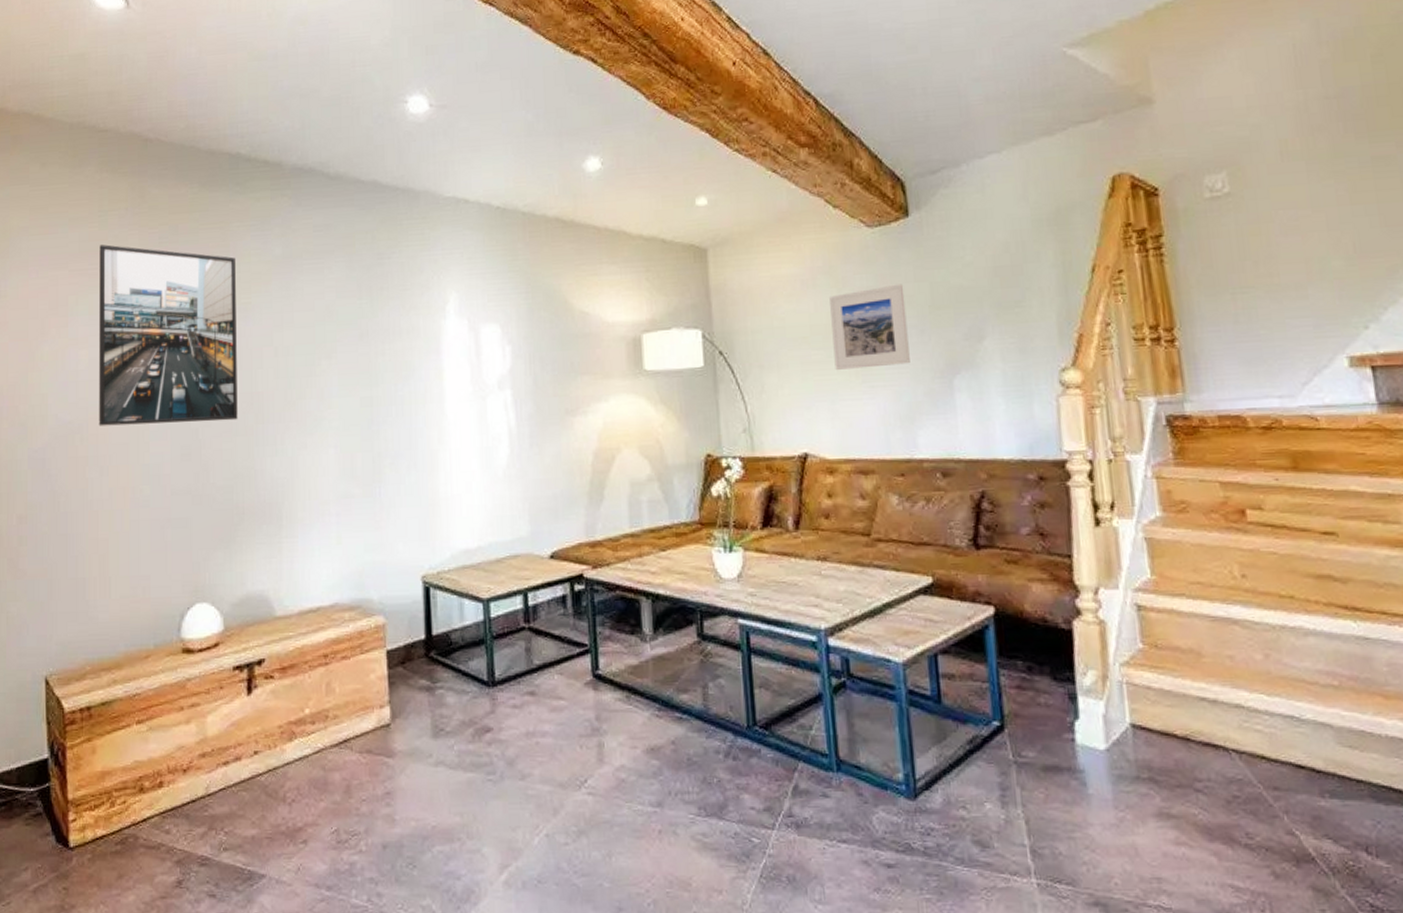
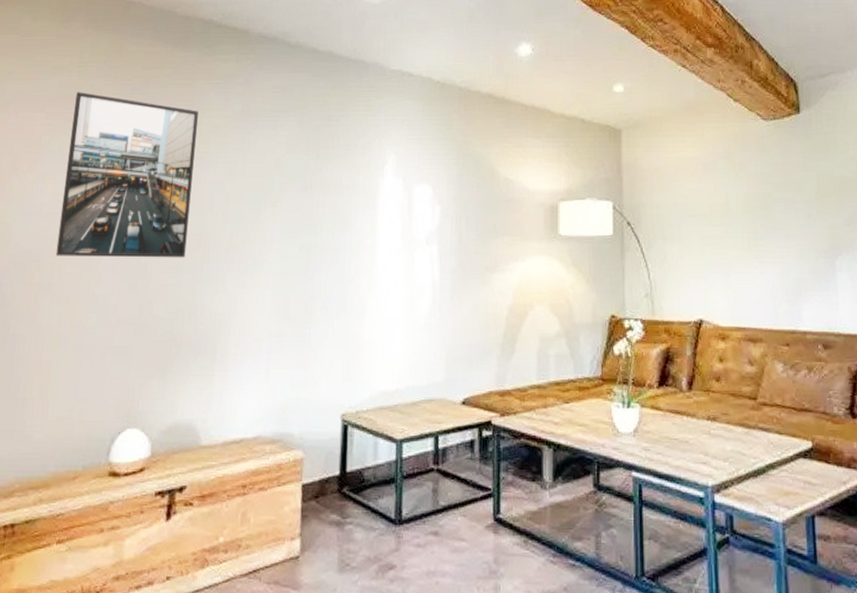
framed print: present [829,284,910,370] -> none [728,172,797,245]

